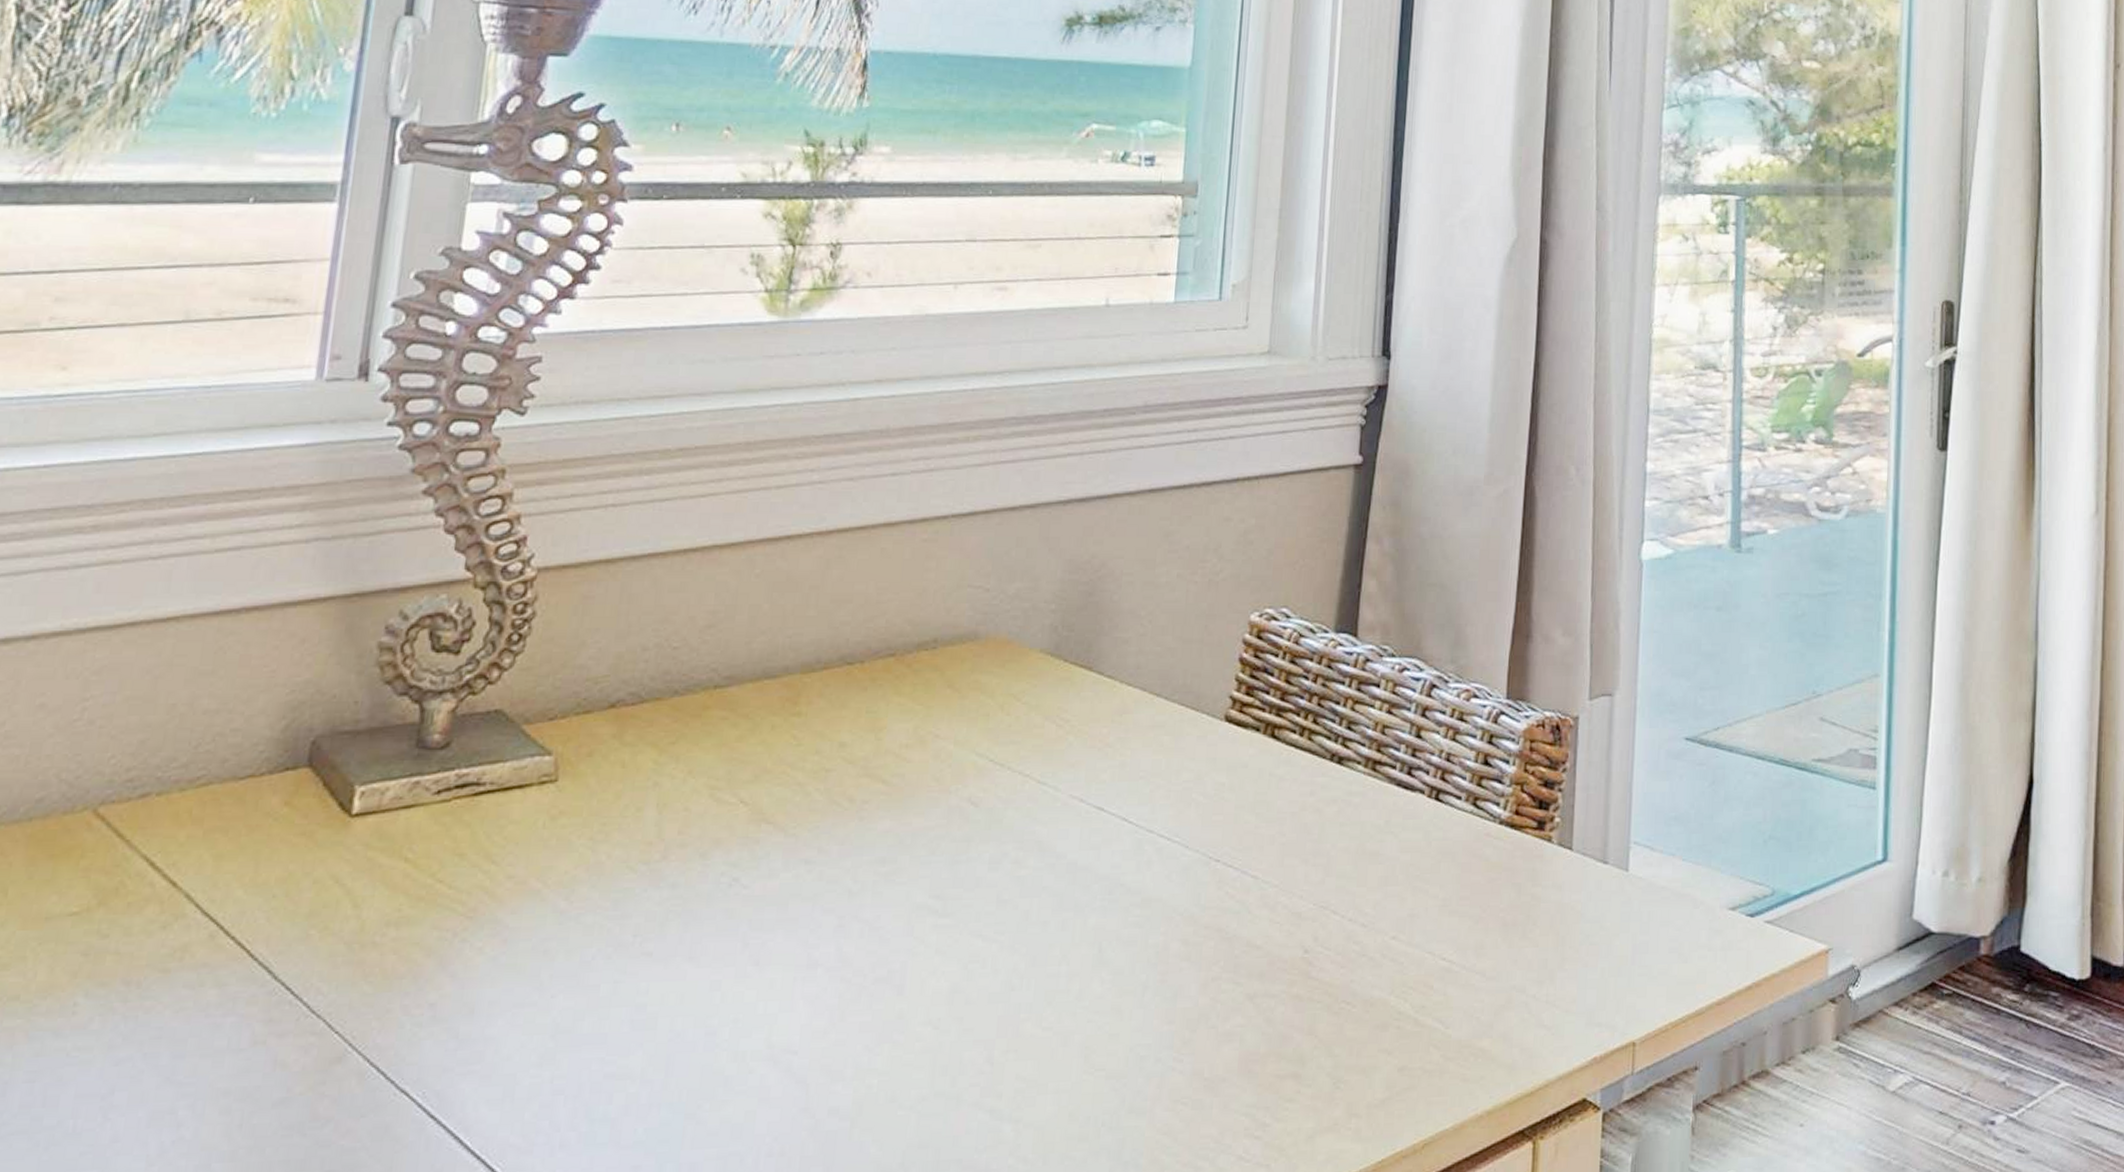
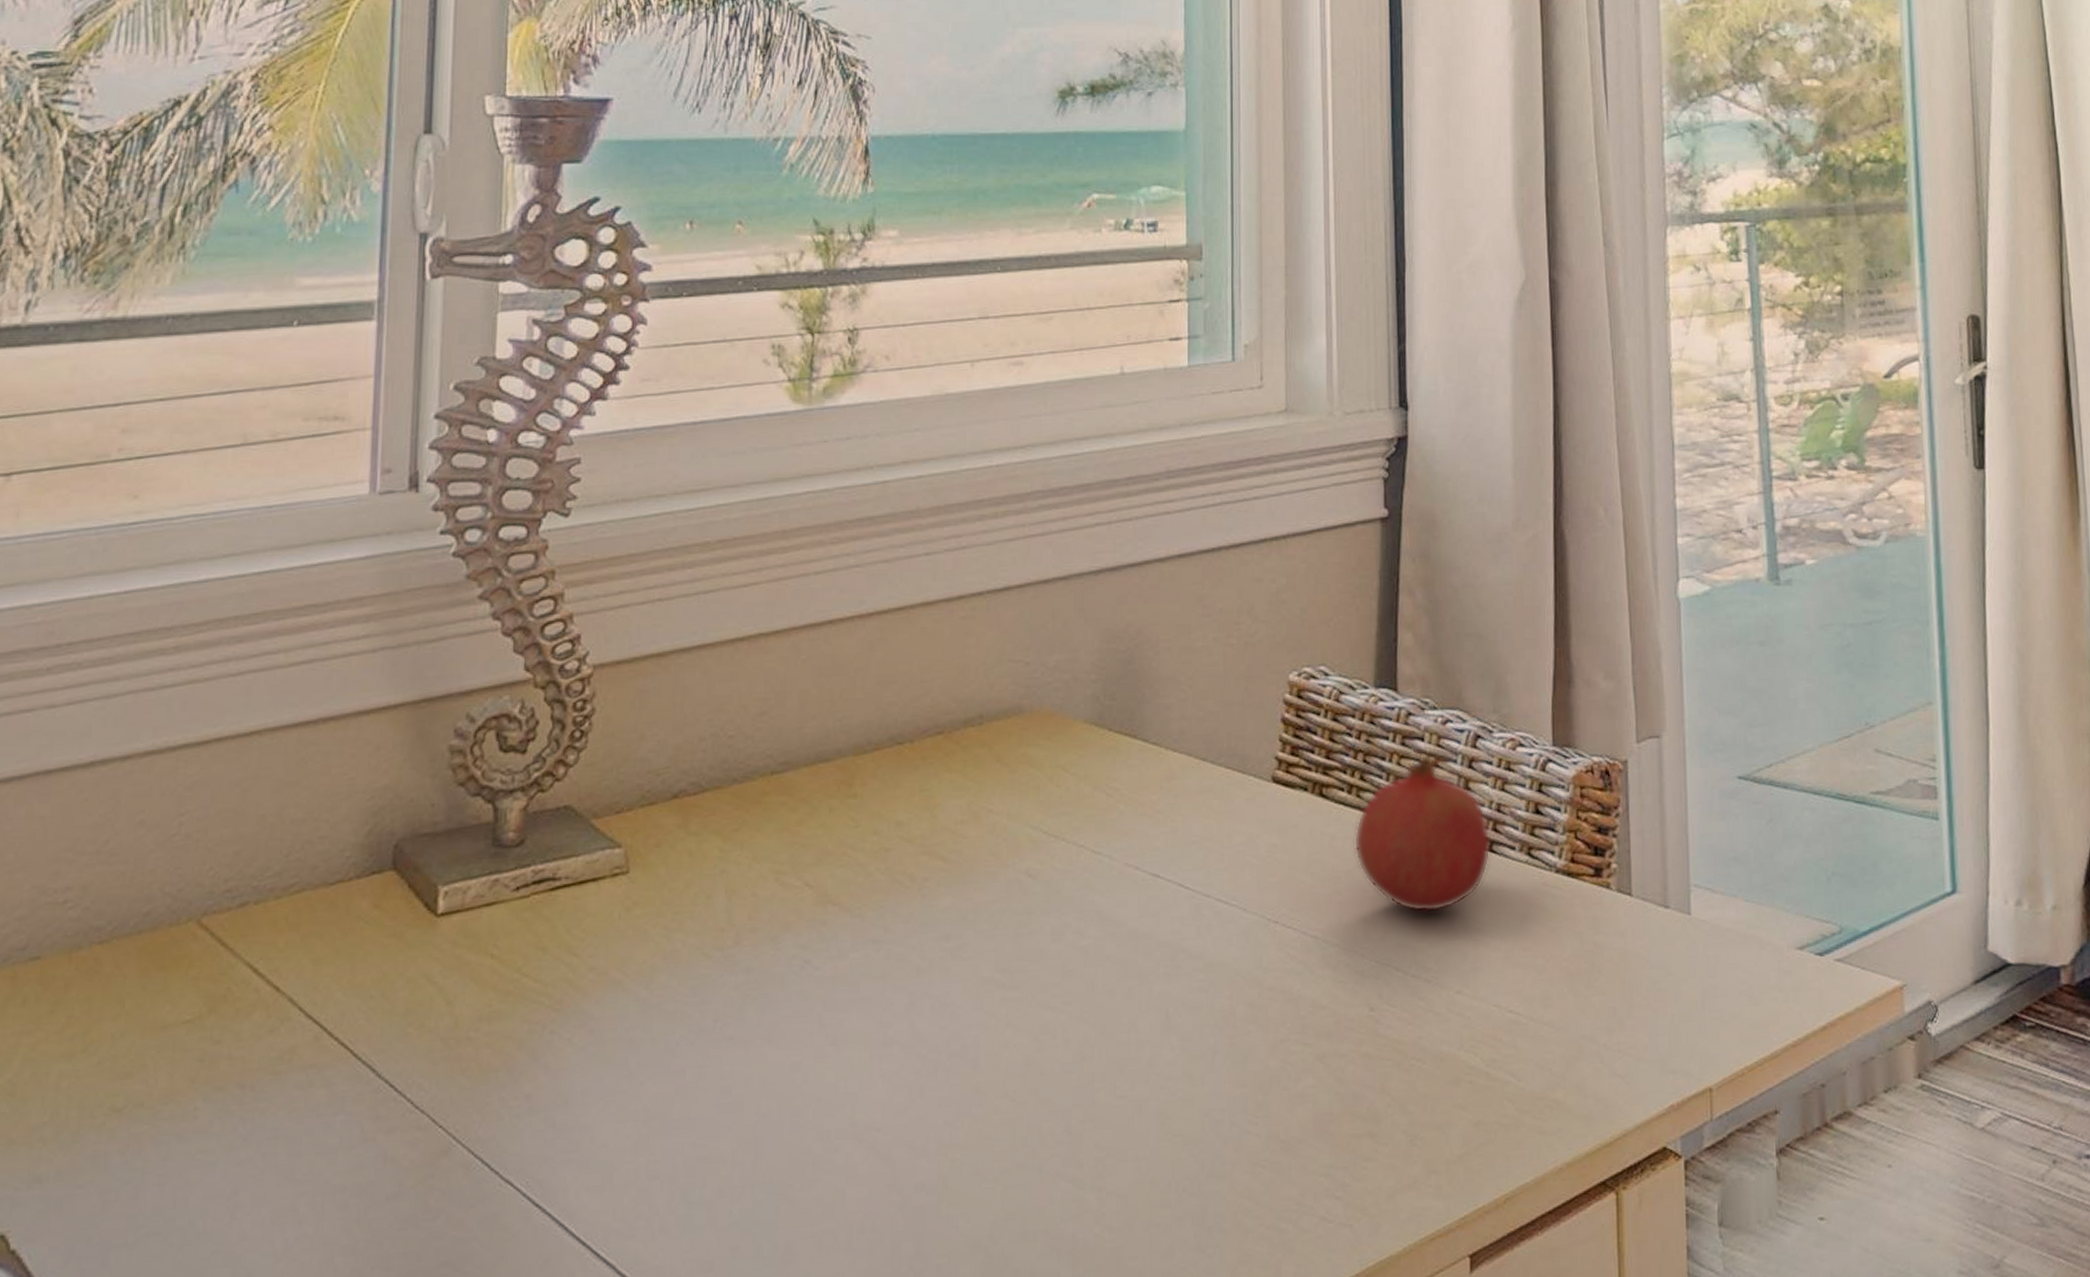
fruit: none [1301,700,1438,858] -> present [1353,753,1491,913]

